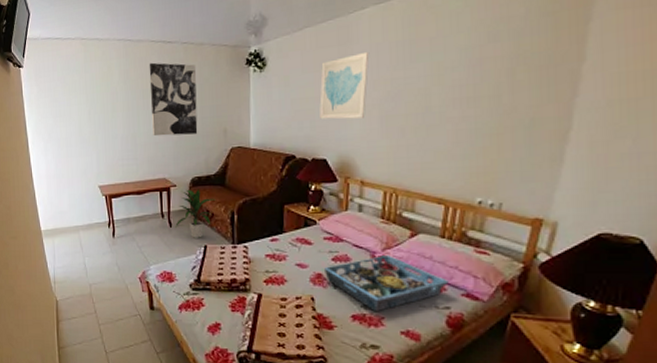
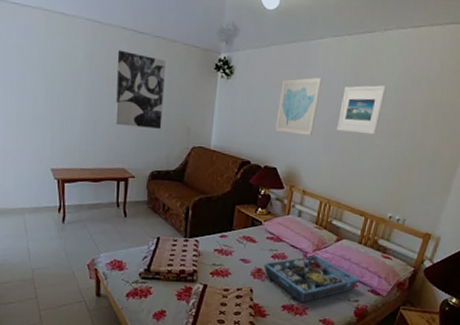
indoor plant: present [175,189,216,238] -> none [130,182,173,230]
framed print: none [394,46,454,109] -> present [337,85,388,135]

